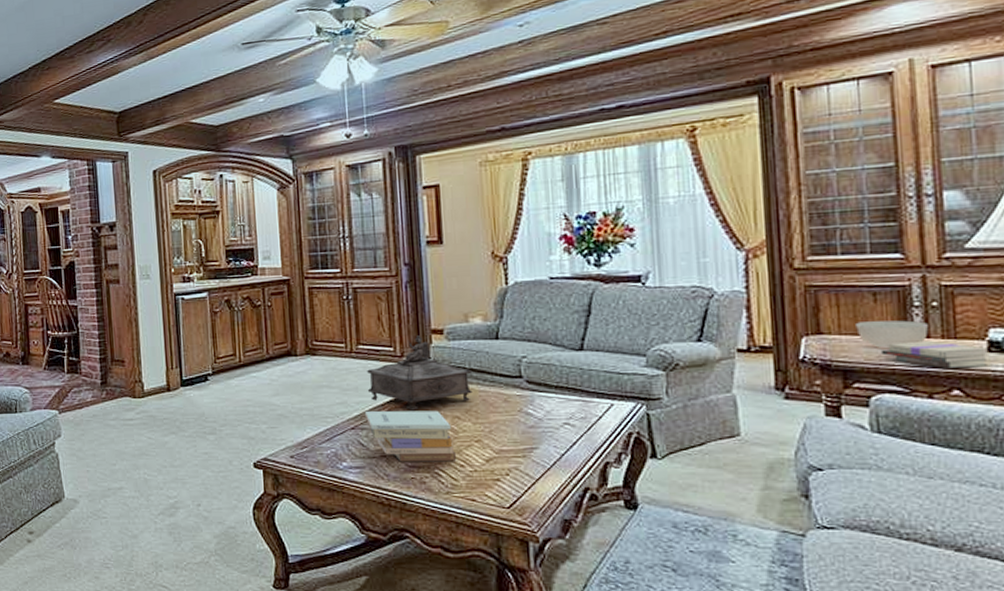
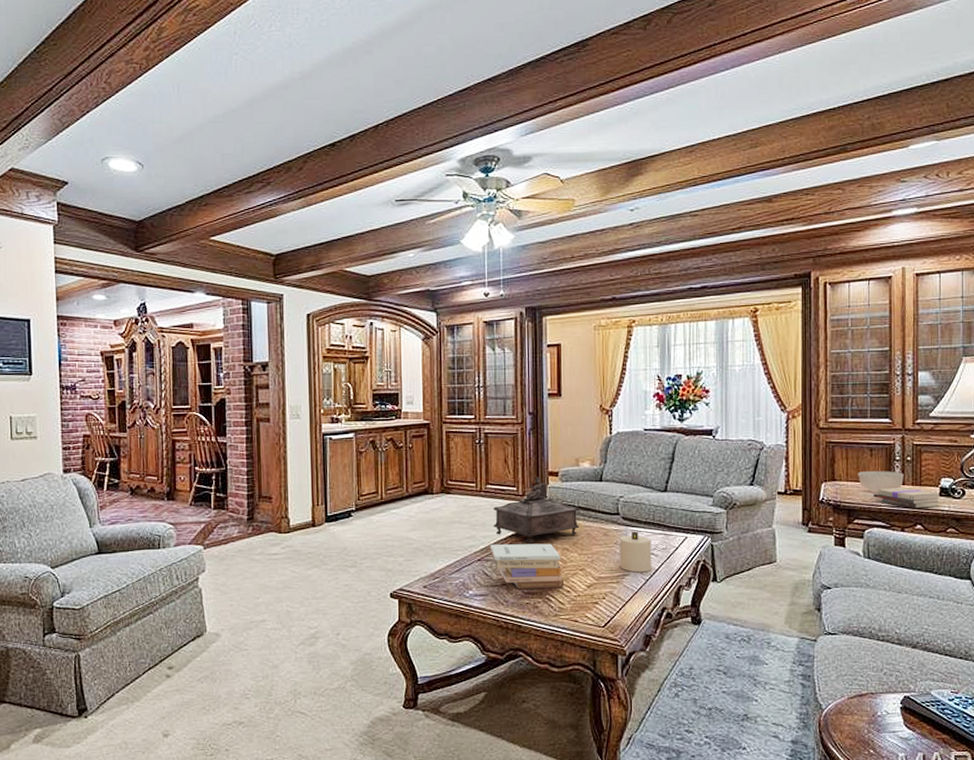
candle: none [524,397,568,446] -> present [619,531,652,573]

